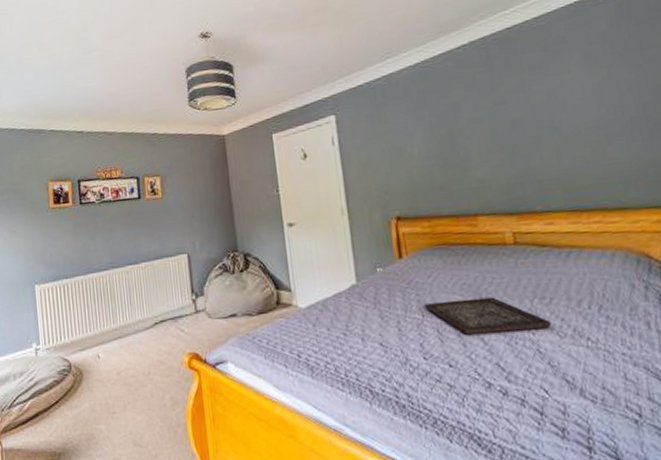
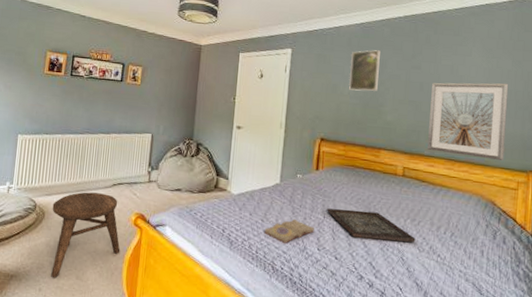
stool: none [89,336,179,448] -> present [51,192,120,278]
diary: none [349,324,414,360] -> present [264,218,314,245]
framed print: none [411,92,456,150] -> present [349,50,380,91]
picture frame: none [526,96,649,204] -> present [427,82,509,160]

